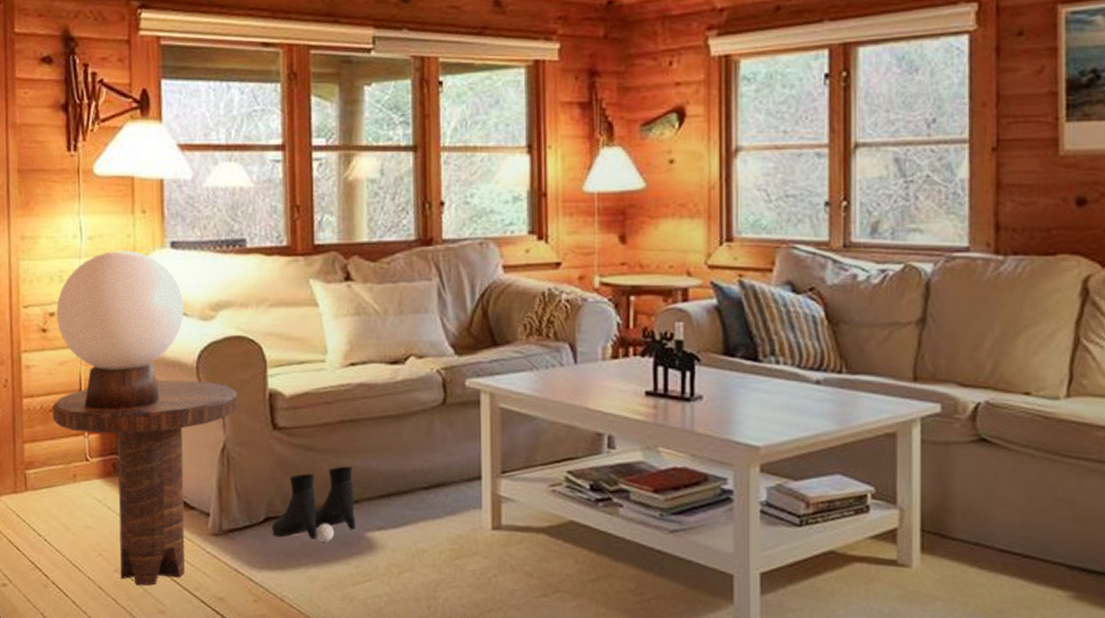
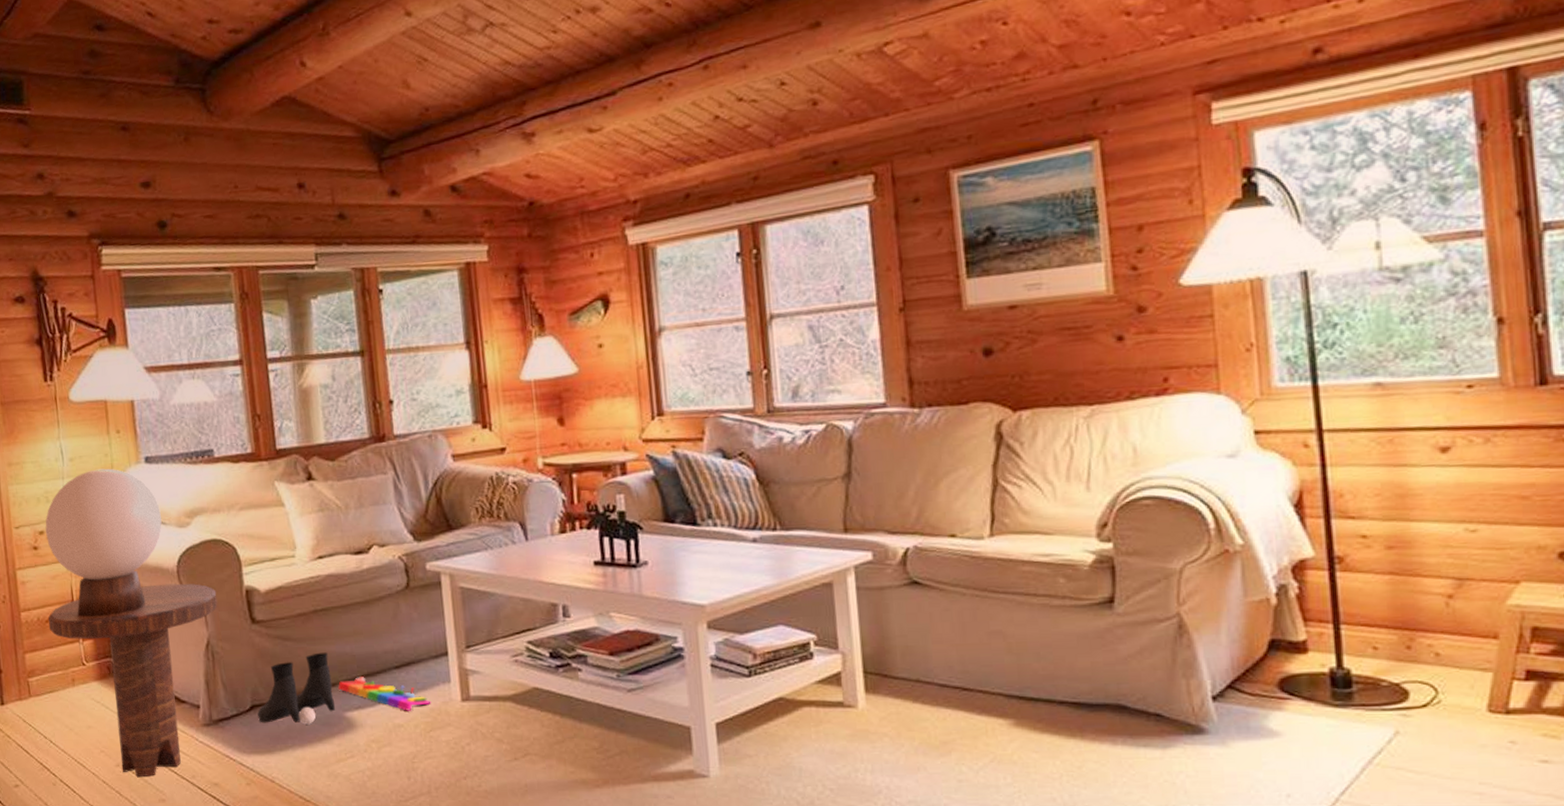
knob puzzle: none [361,495,459,536] -> present [338,677,431,711]

